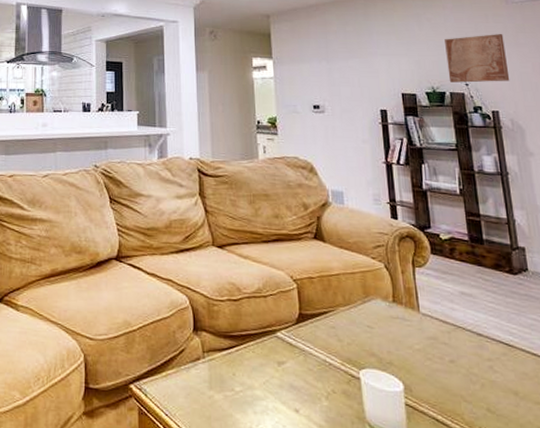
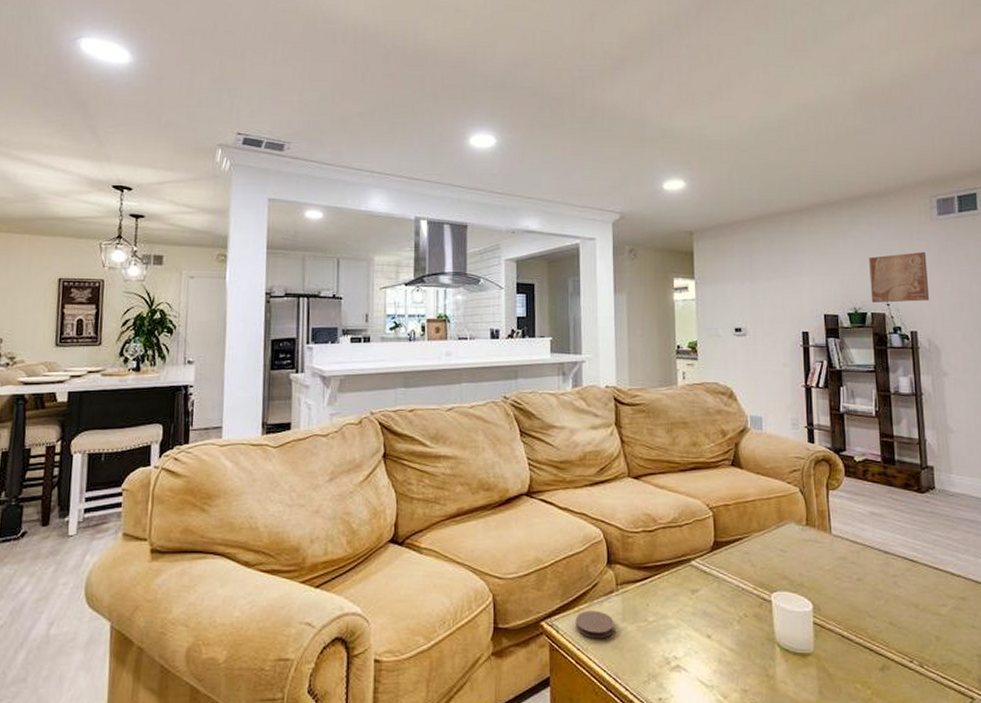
coaster: none [163,376,202,406] -> present [575,611,614,639]

